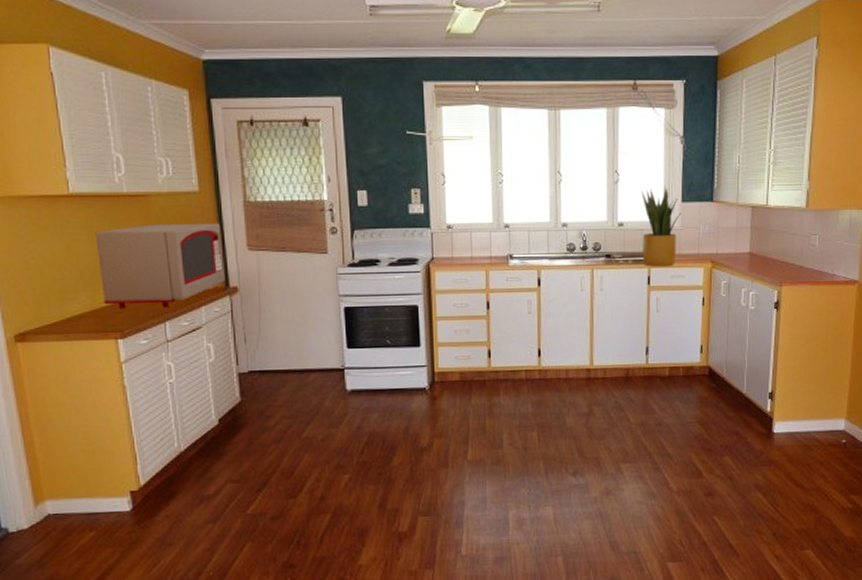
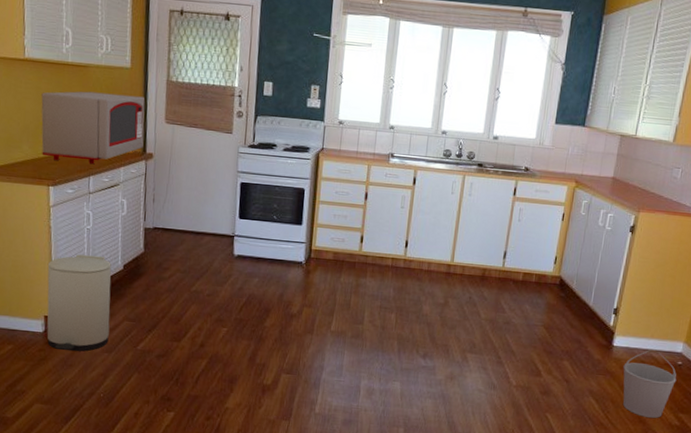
pedal bin: none [126,413,211,528] -> present [47,254,111,351]
planter: present [641,186,682,267] -> none [511,107,554,182]
bucket: none [787,431,843,505] -> present [623,350,677,418]

